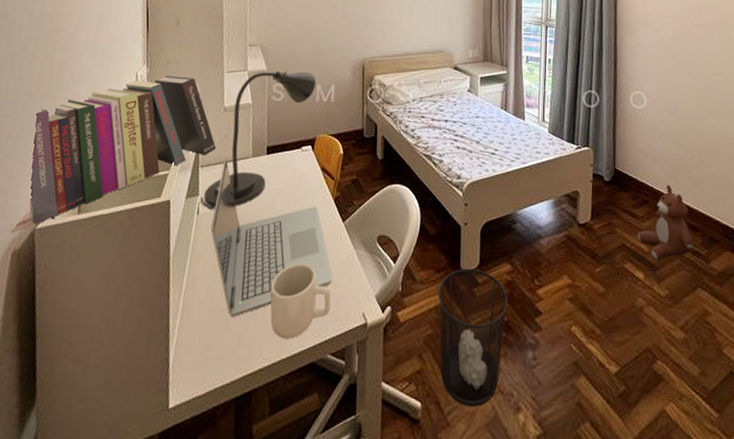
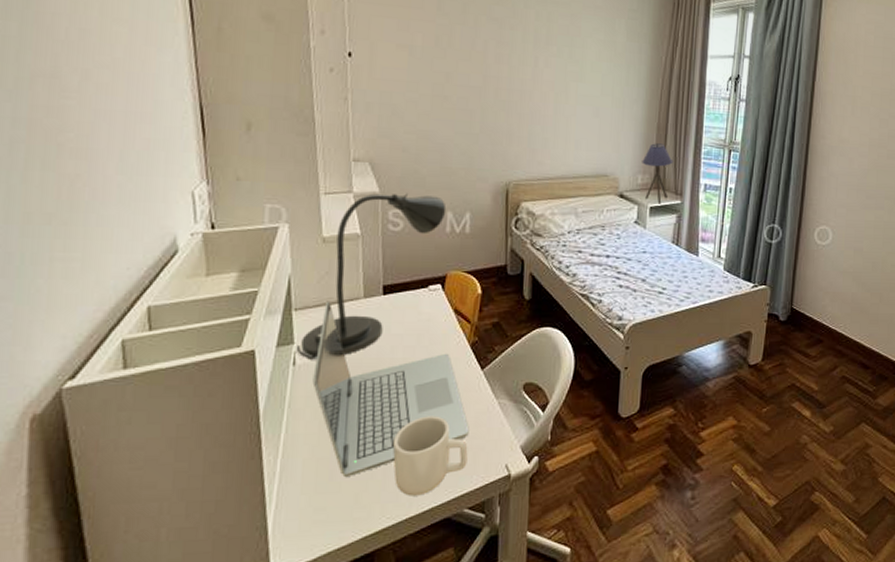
books: present [8,76,217,234] -> none [20,197,315,396]
waste bin: present [438,268,508,407] -> none [592,413,669,548]
table lamp: none [472,23,498,75] -> present [642,143,673,205]
teddy bear: present [637,184,695,260] -> none [808,323,864,398]

